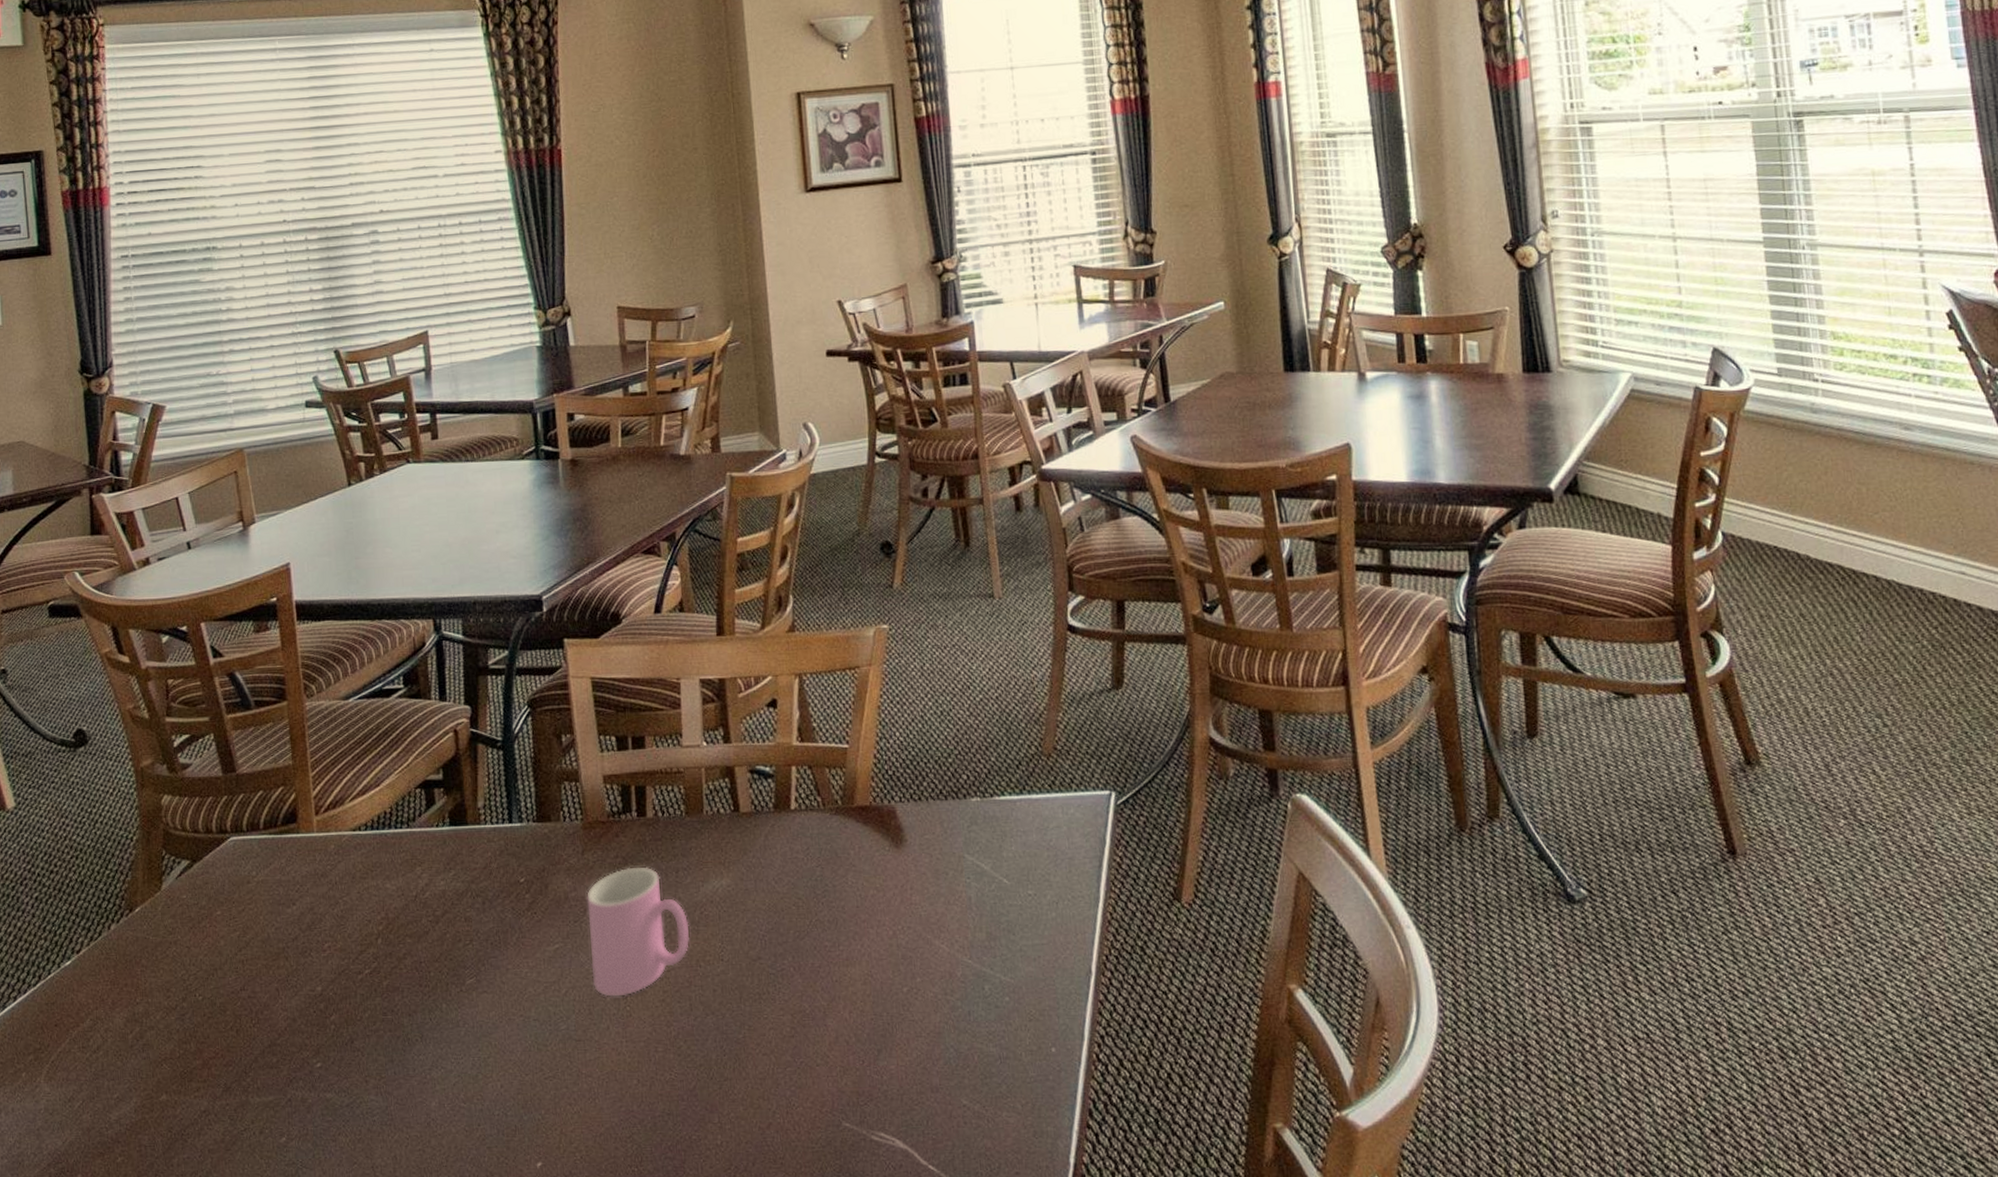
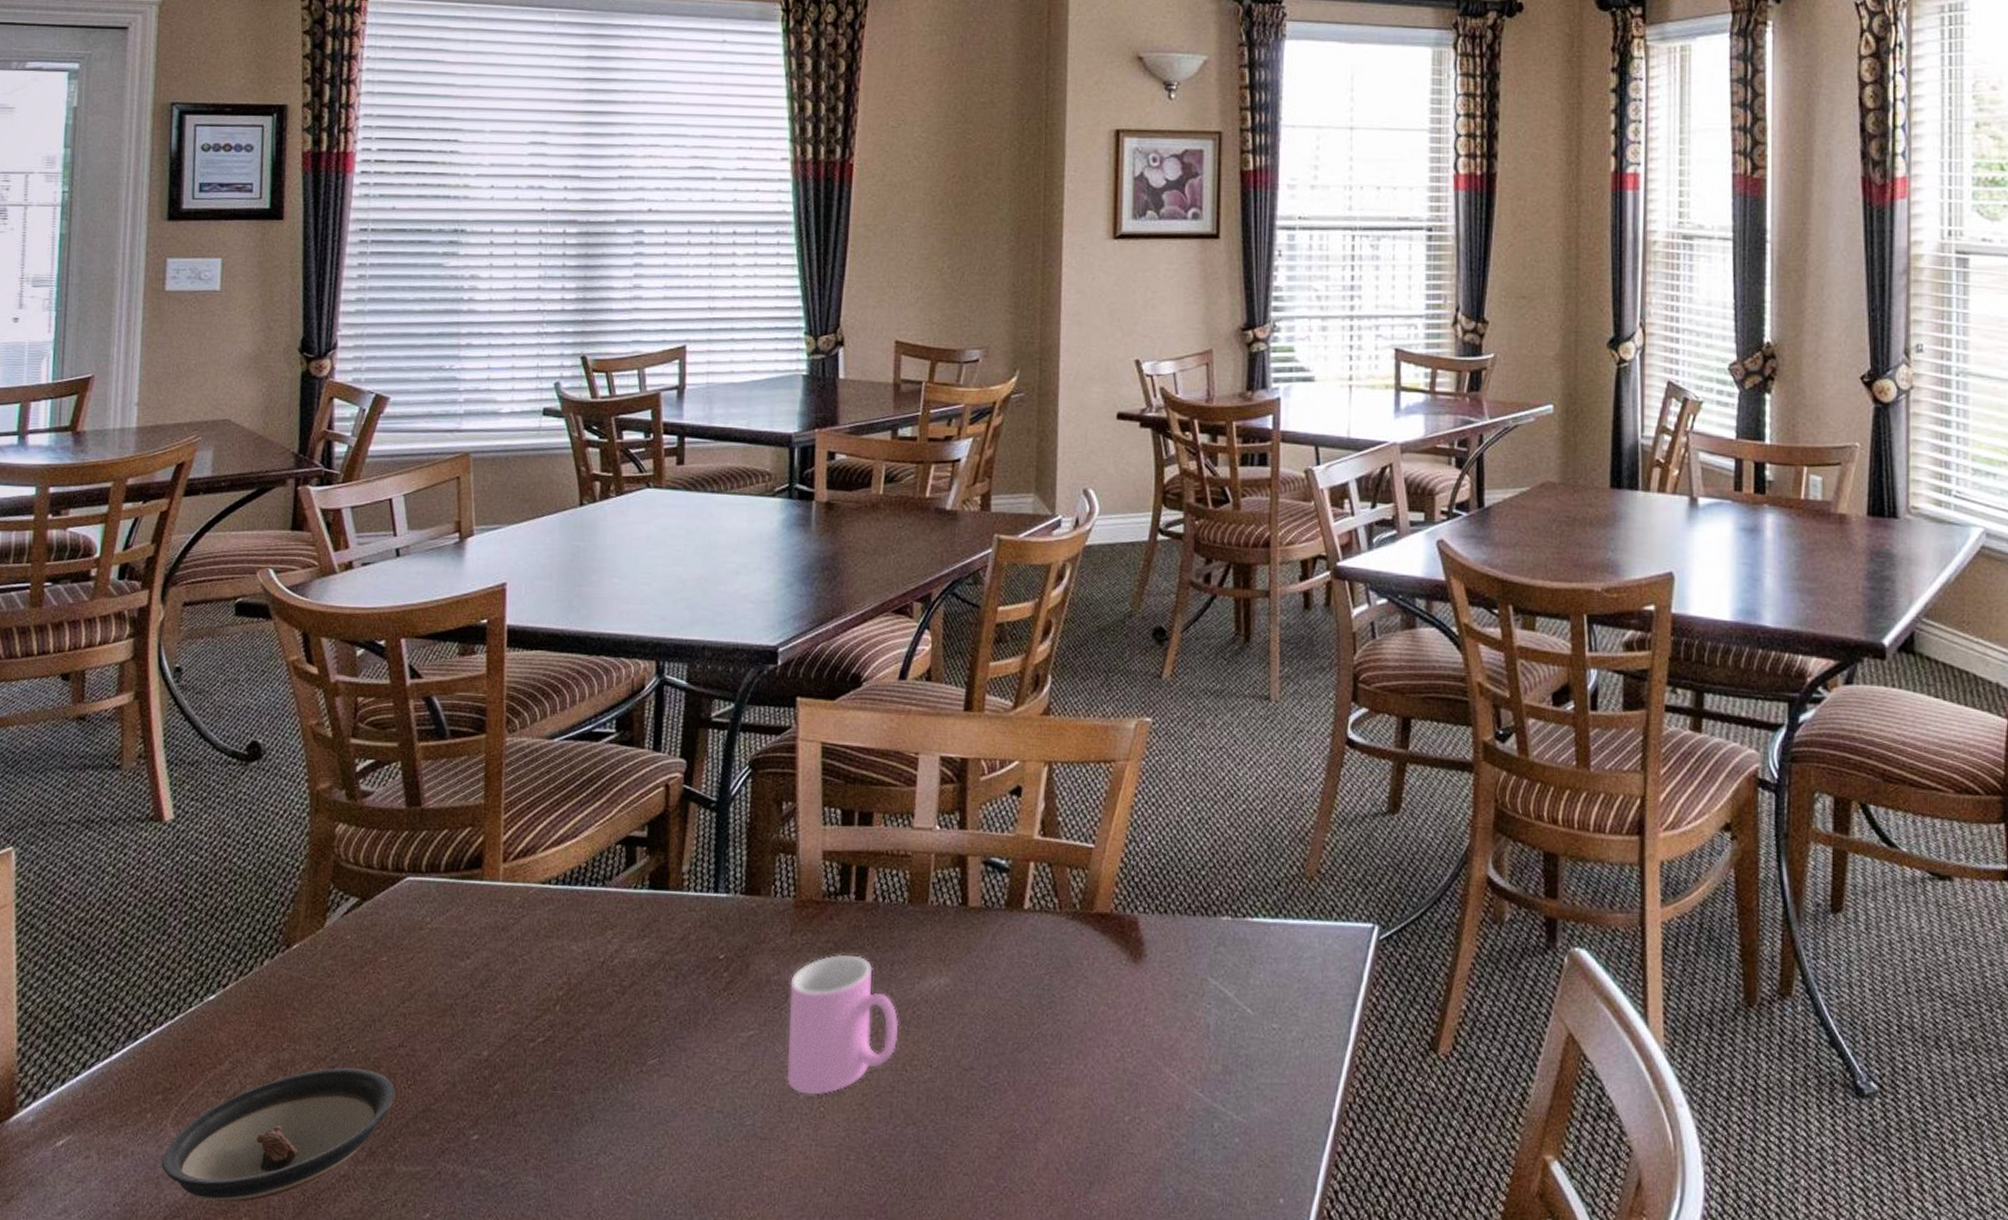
saucer: none [39,1014,243,1145] -> present [161,1067,396,1203]

